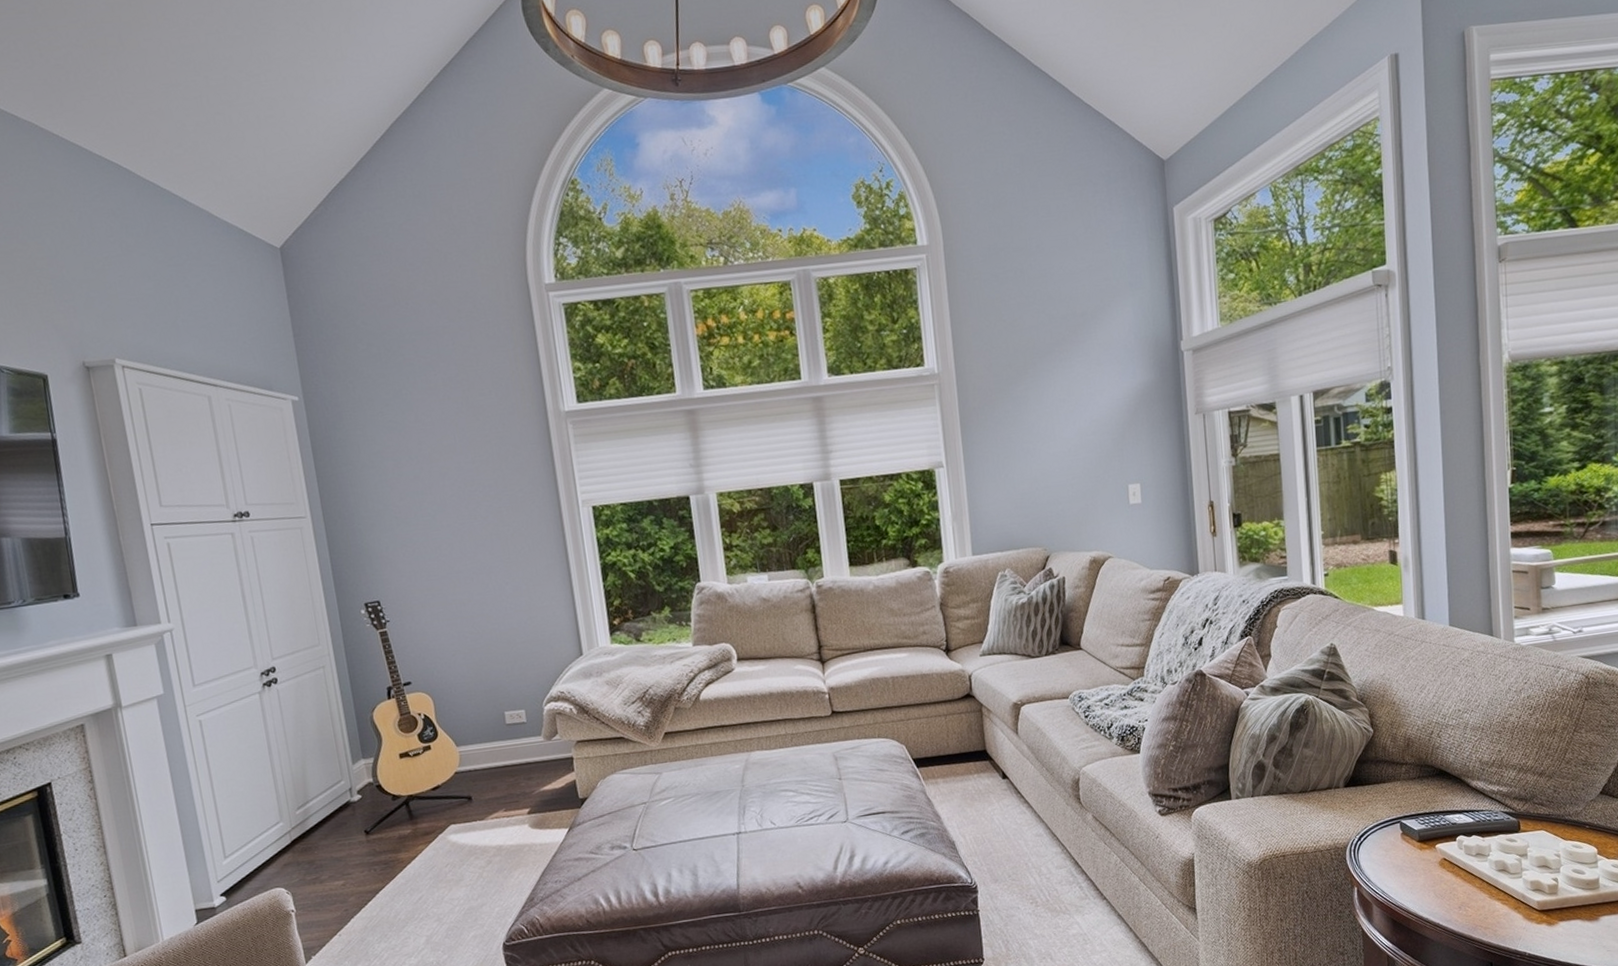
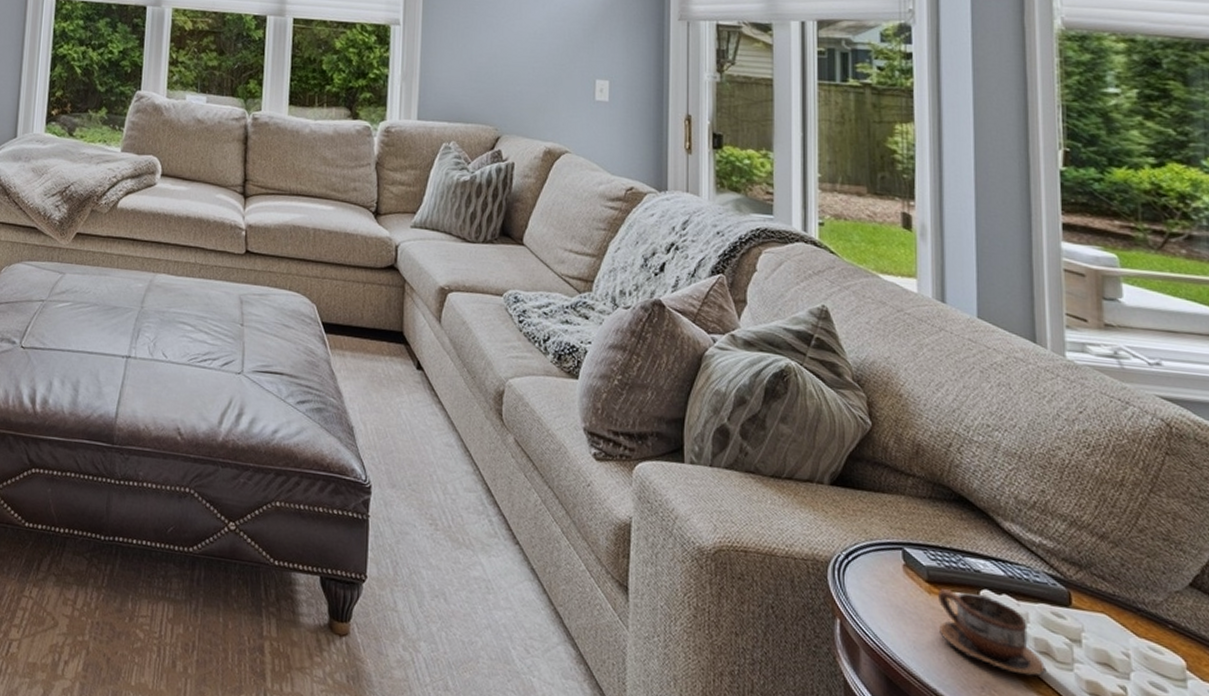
cup: none [1426,840,1504,891] -> present [937,589,1047,677]

